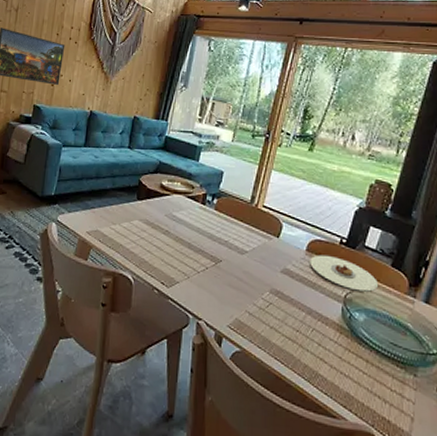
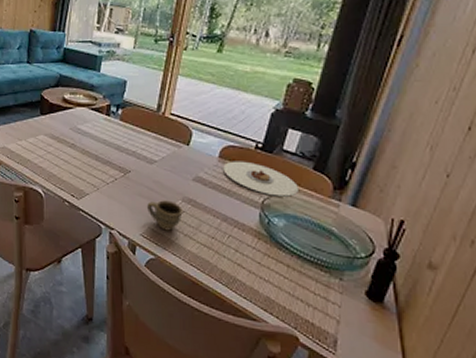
cup: none [236,291,270,323] -> present [147,200,183,231]

